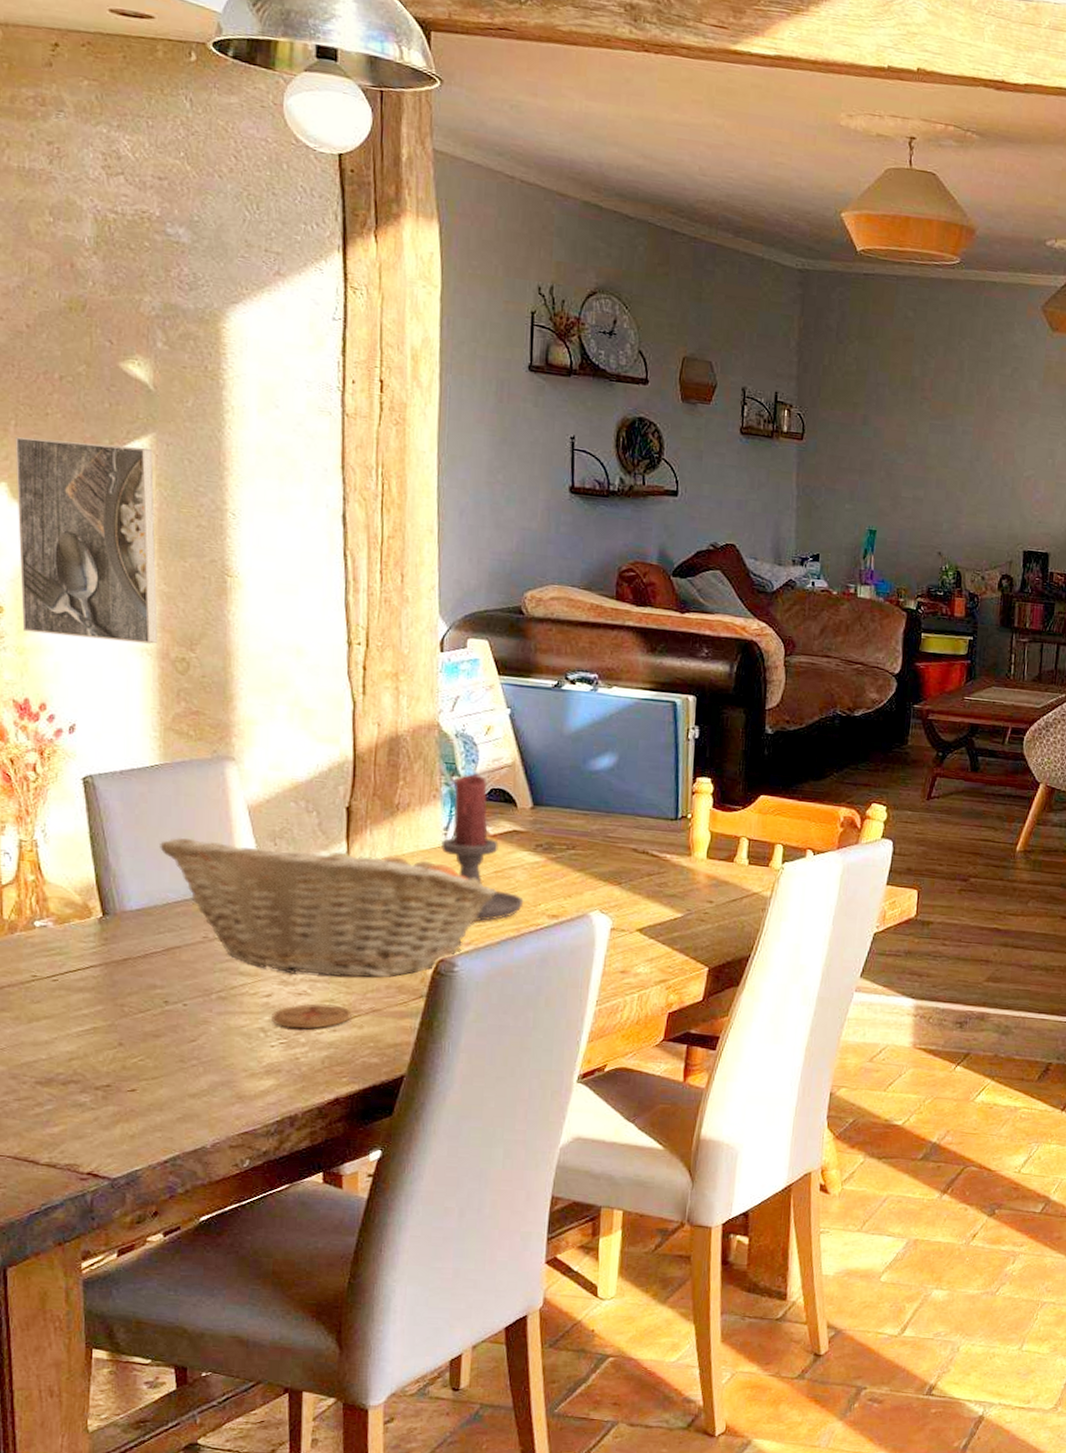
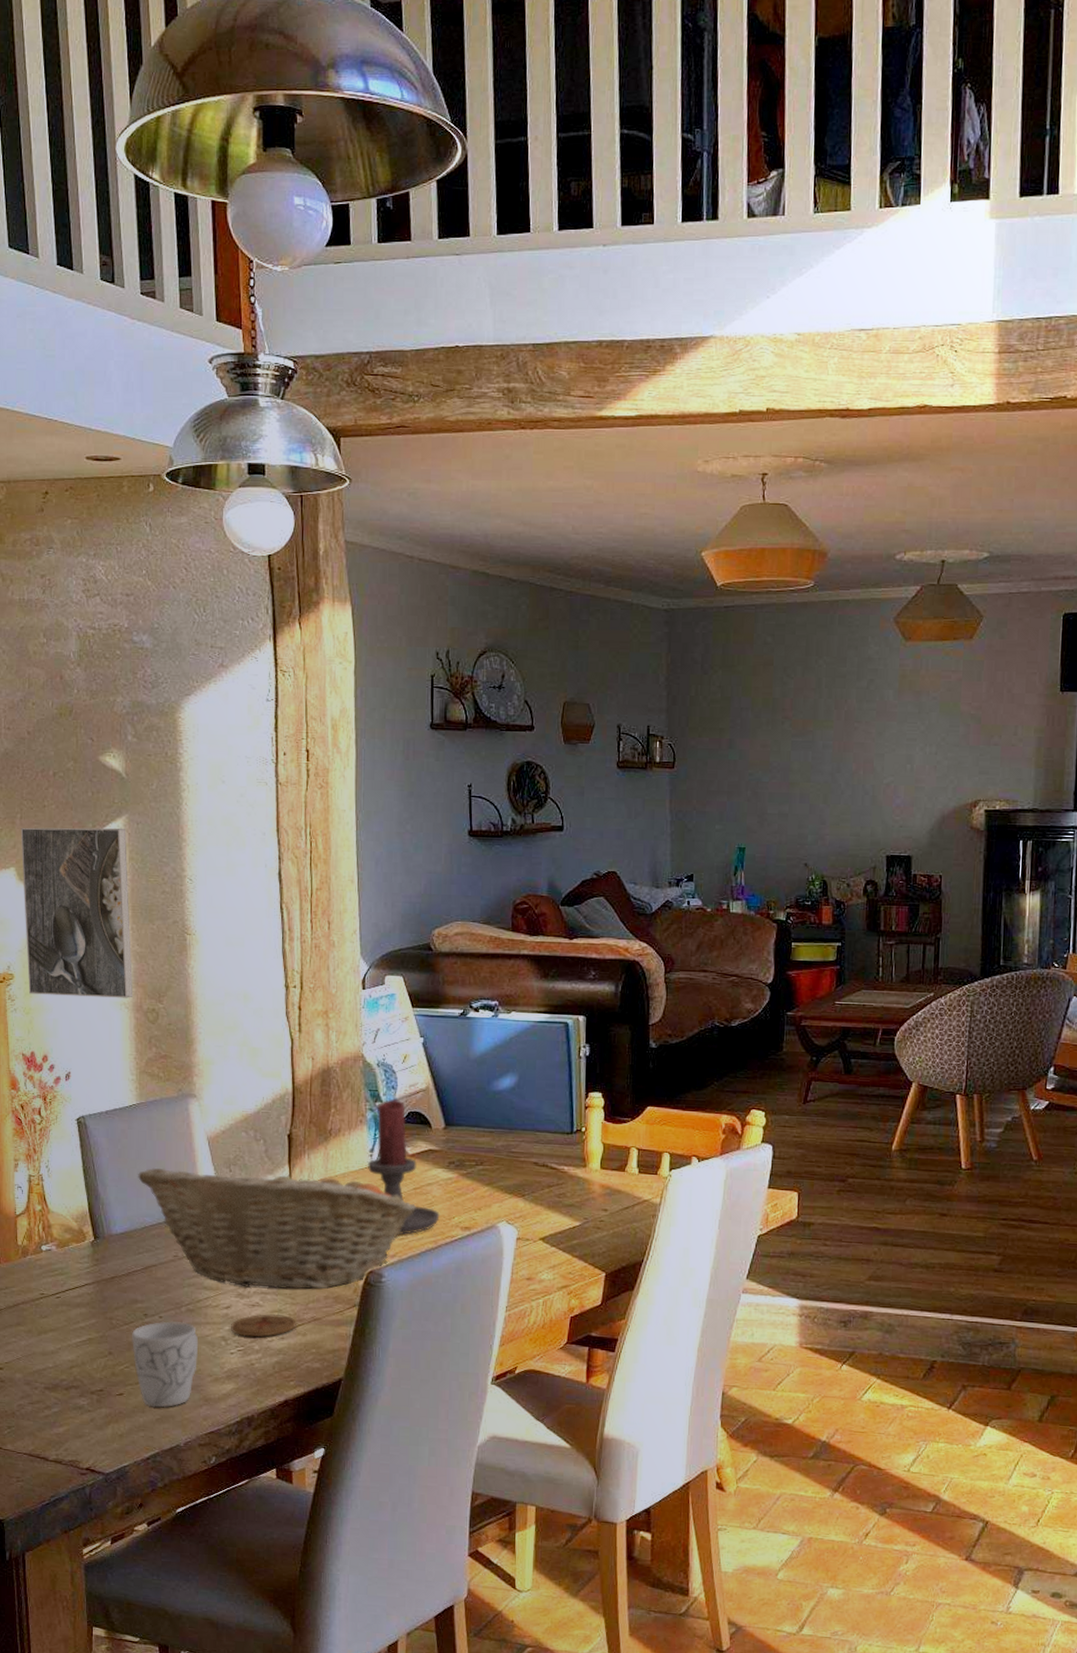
mug: none [148,1009,232,1106] -> present [132,1321,199,1408]

